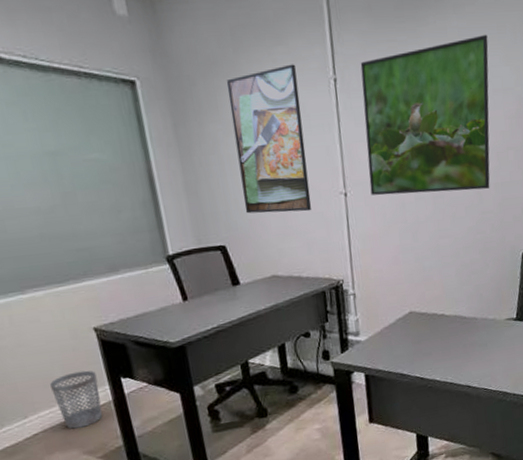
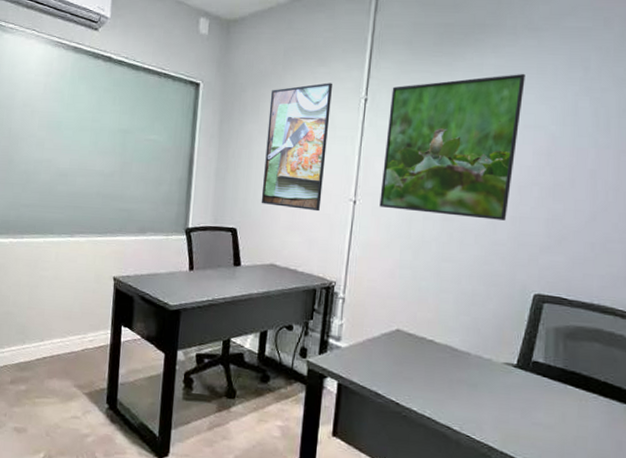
wastebasket: present [50,370,103,429] -> none [67,311,104,362]

